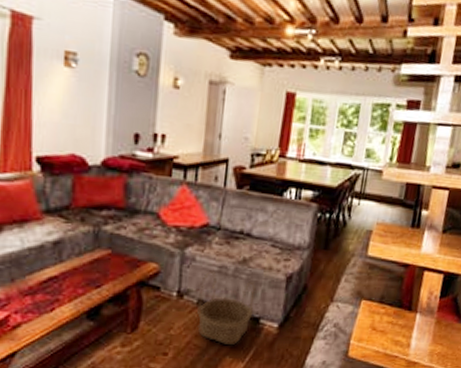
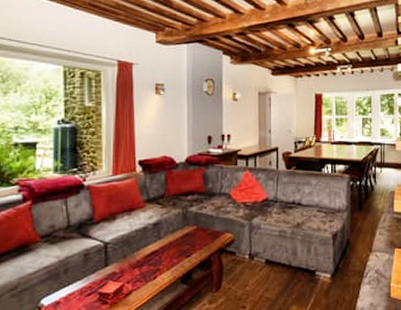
basket: present [196,270,256,345] -> none [265,235,310,295]

